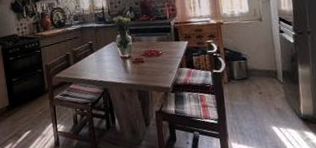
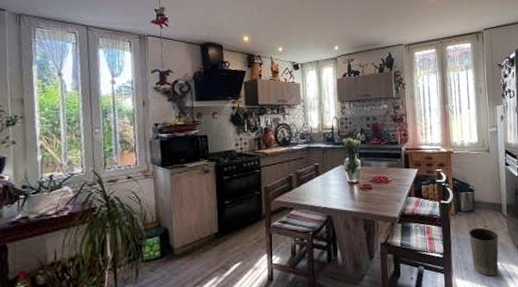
waste basket: none [243,94,276,141] -> present [469,227,499,277]

